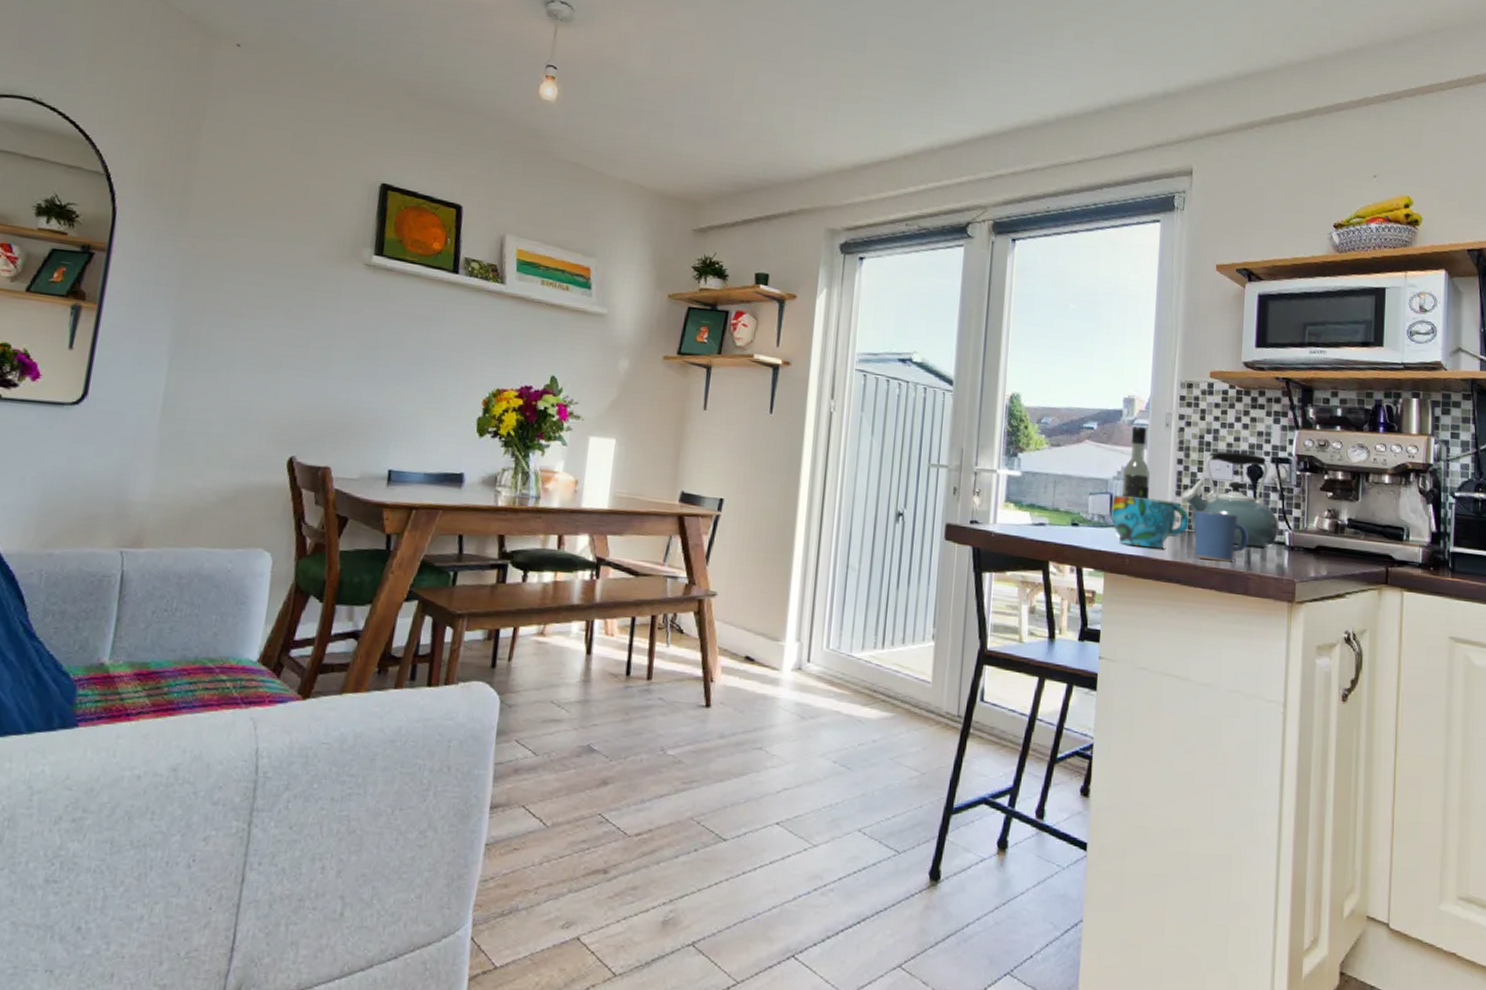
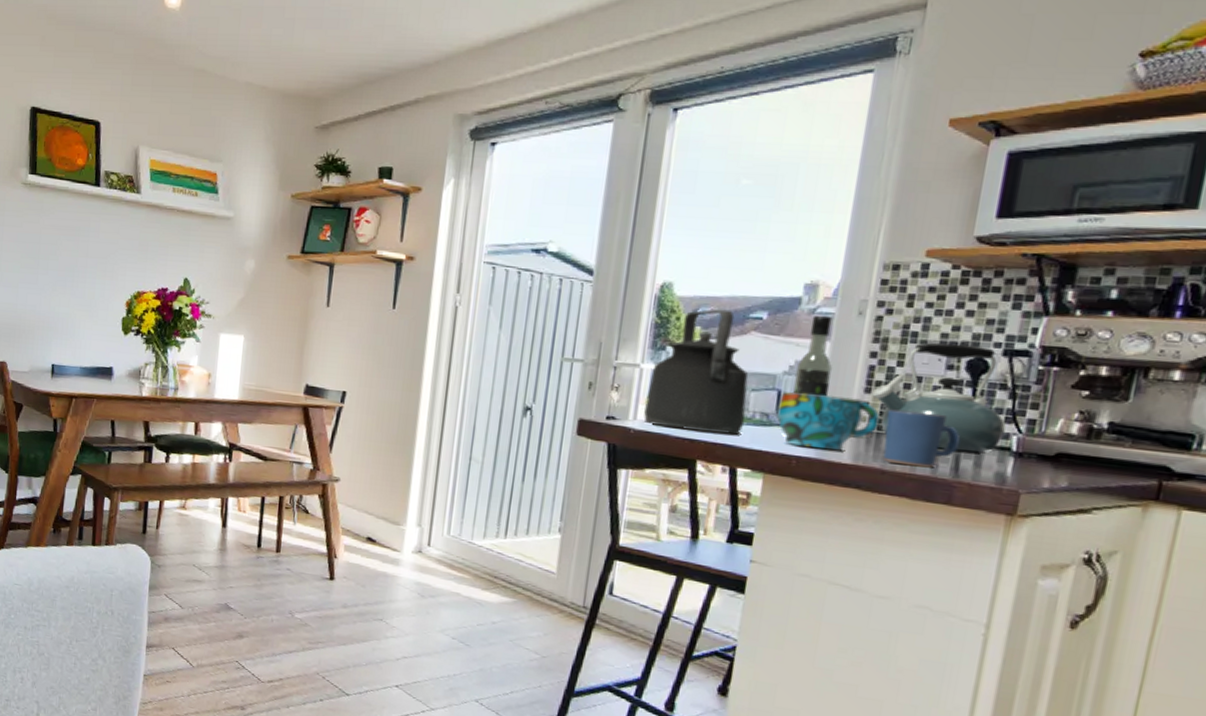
kettle: none [1002,419,1086,536] -> present [643,309,749,435]

